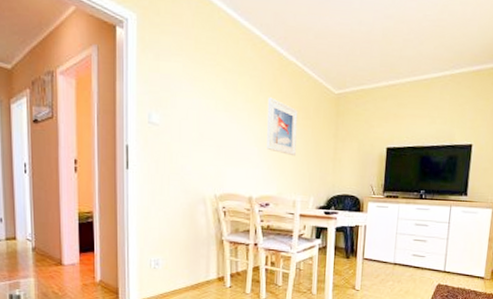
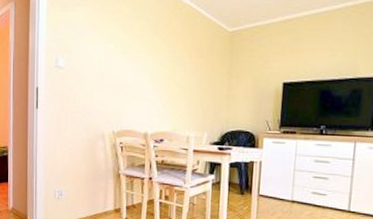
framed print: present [267,97,298,157] -> none [161,38,192,94]

